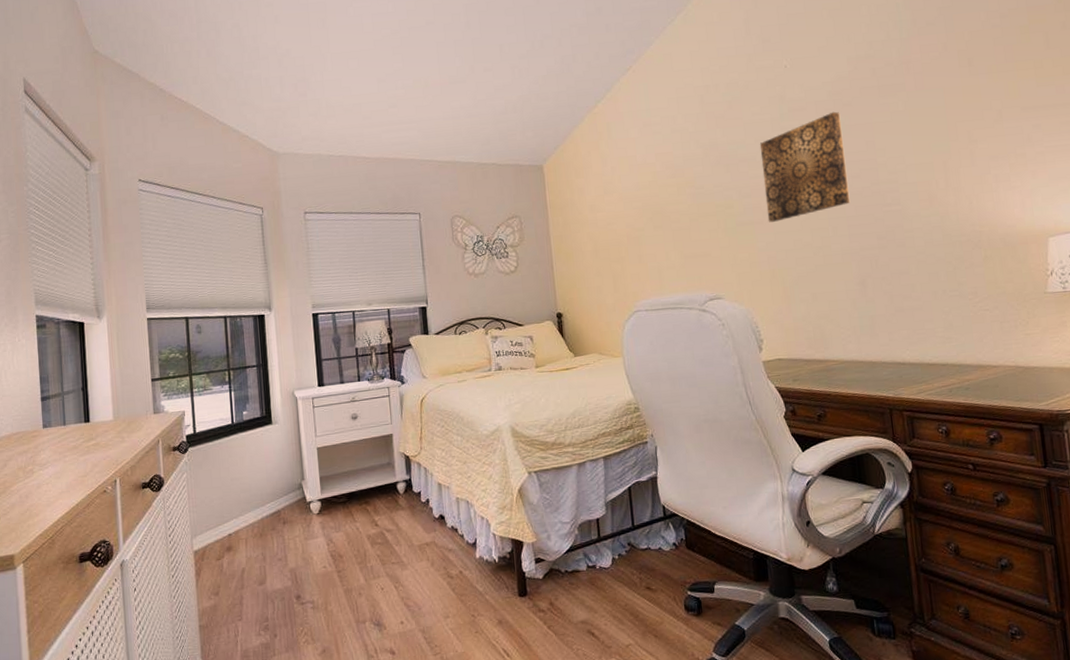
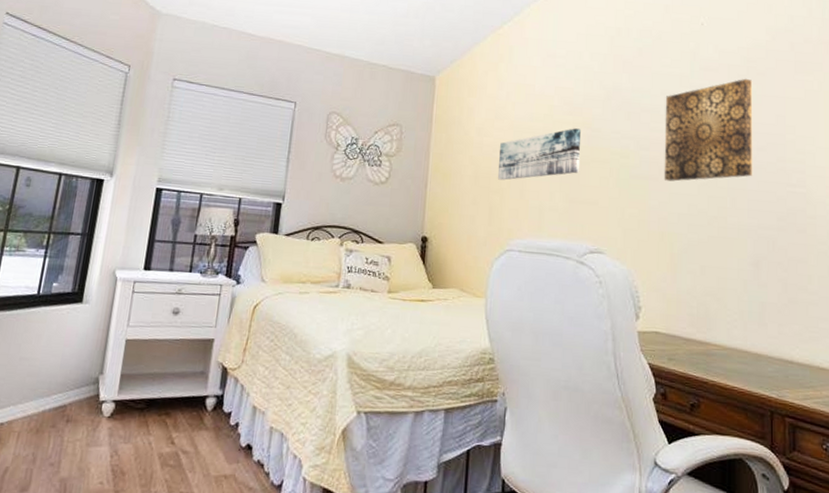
wall art: none [613,189,689,250] -> present [498,128,581,180]

